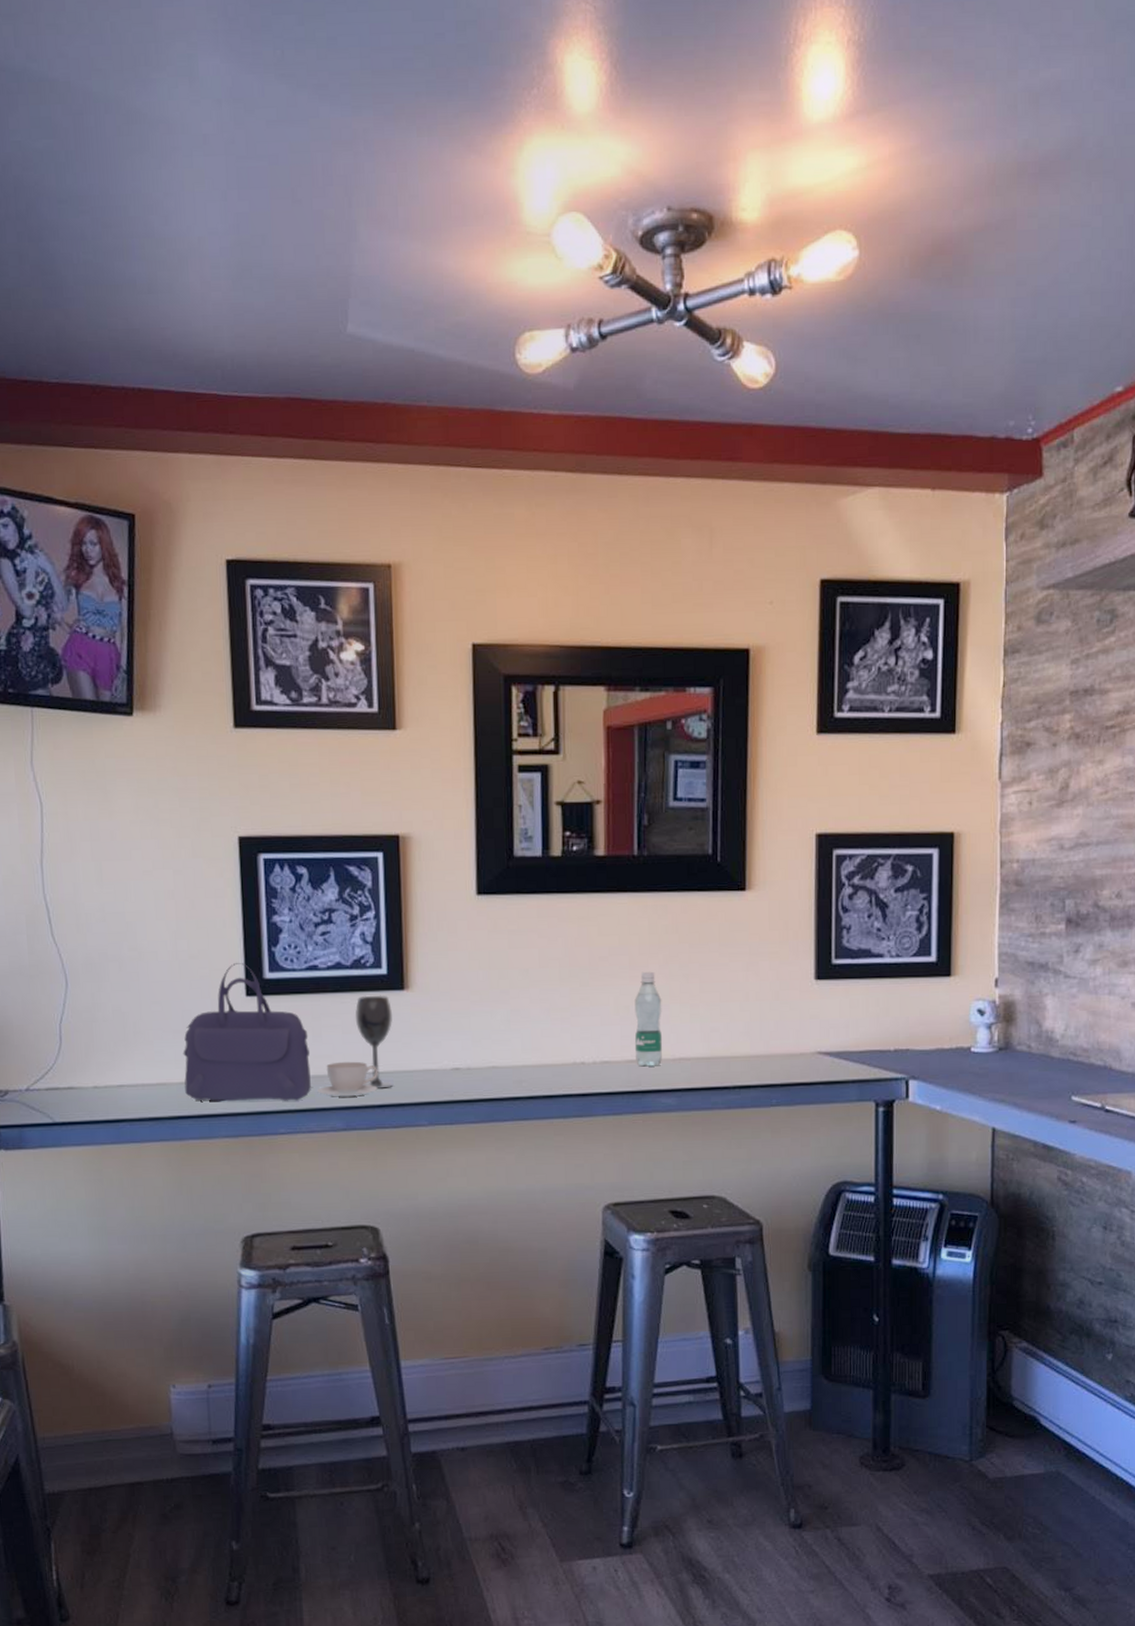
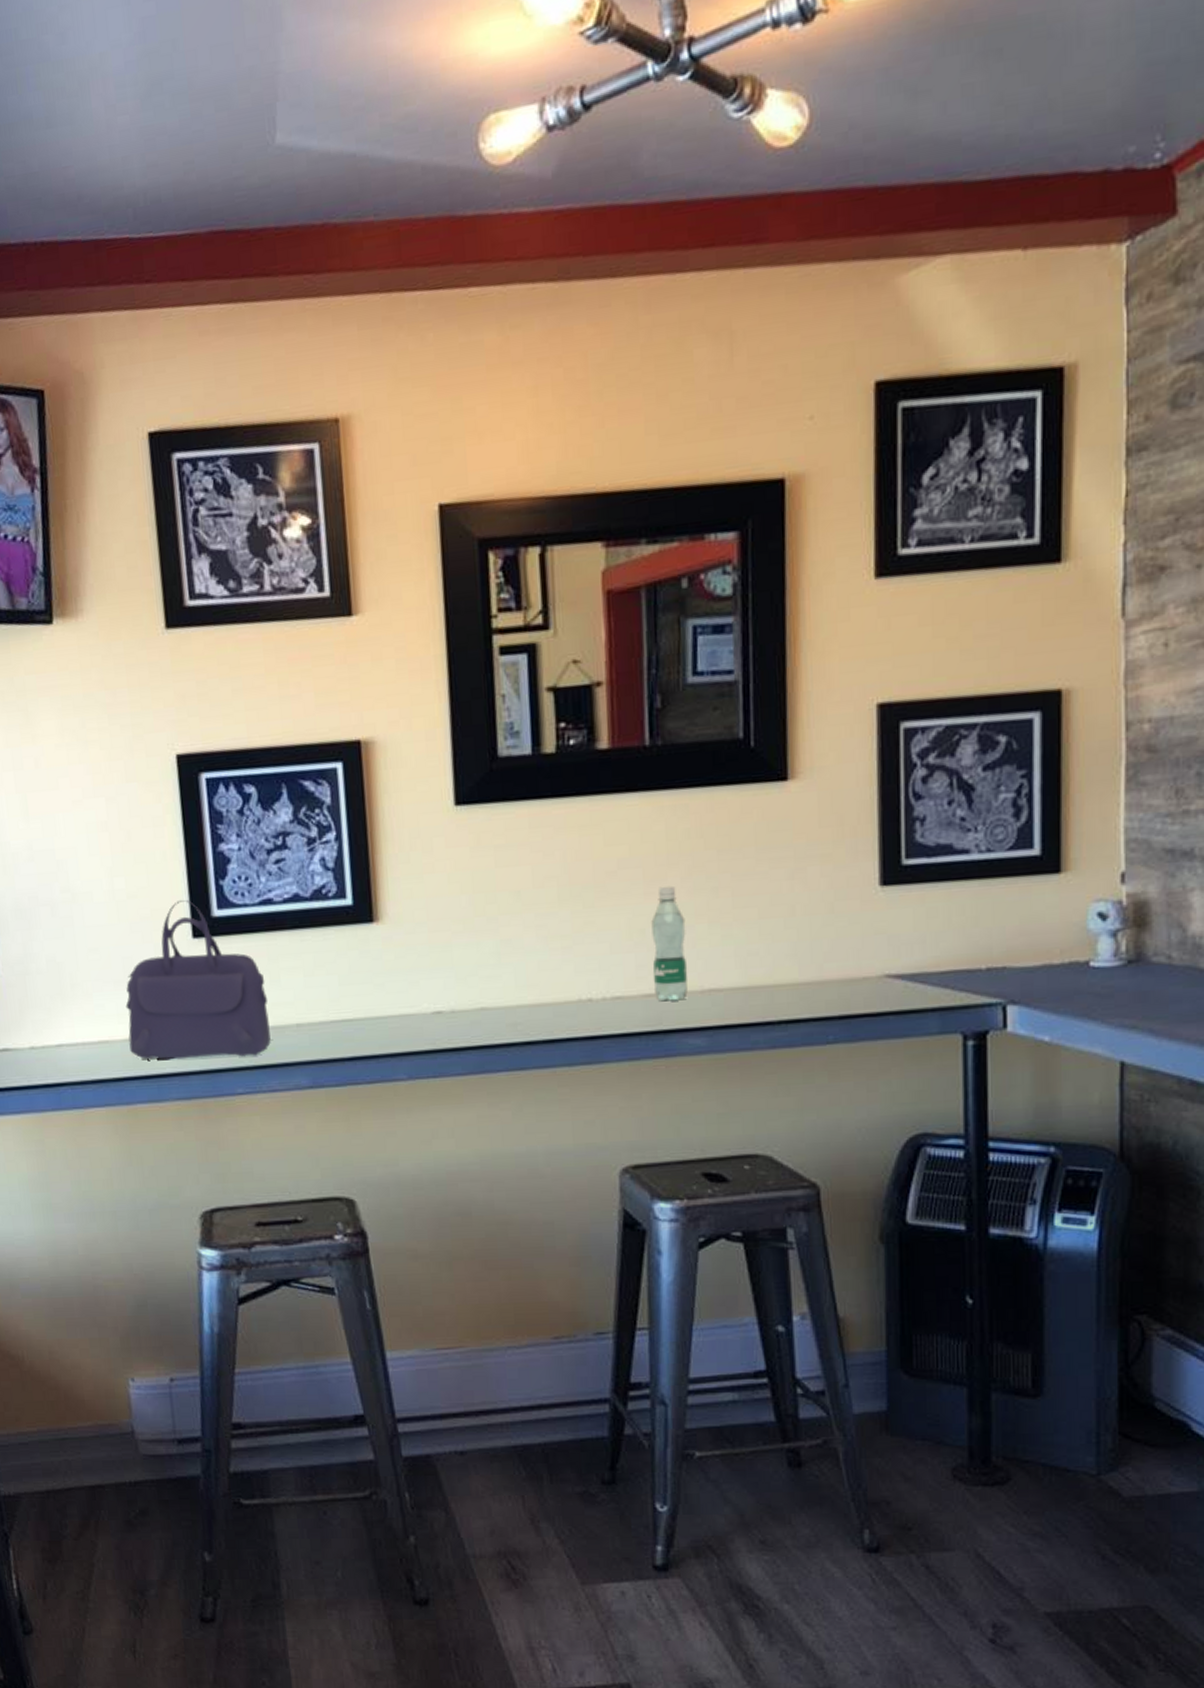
teacup: present [317,1061,378,1097] -> none [278,1008,347,1050]
wine glass: present [355,995,394,1089] -> none [317,929,366,1039]

